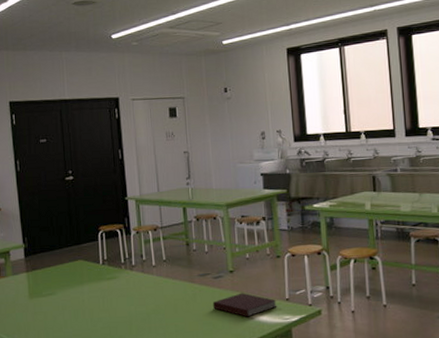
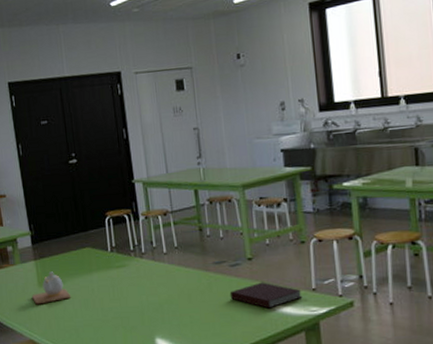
teapot: none [22,283,62,316] -> present [32,271,71,305]

